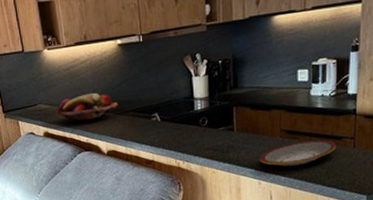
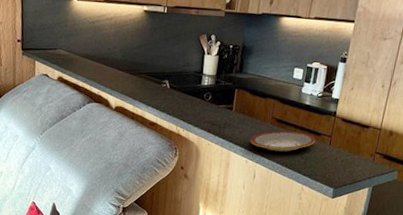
fruit basket: present [55,92,119,123] -> none [73,48,134,76]

